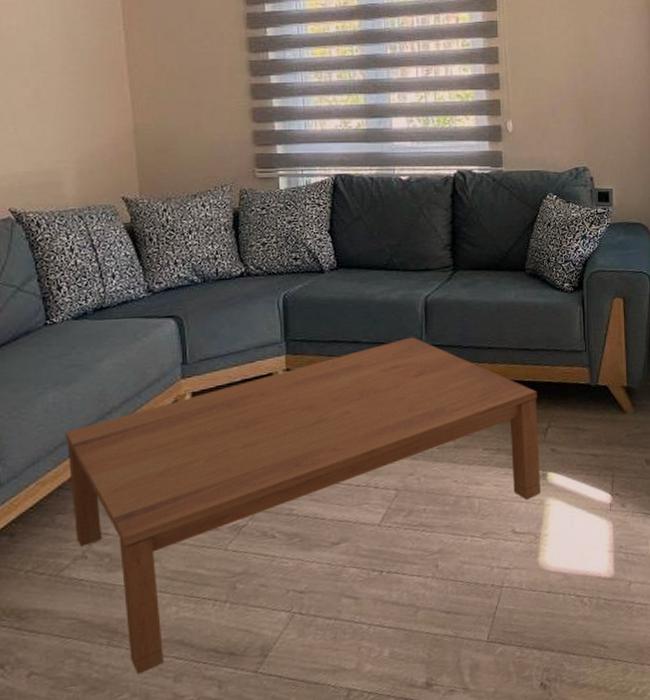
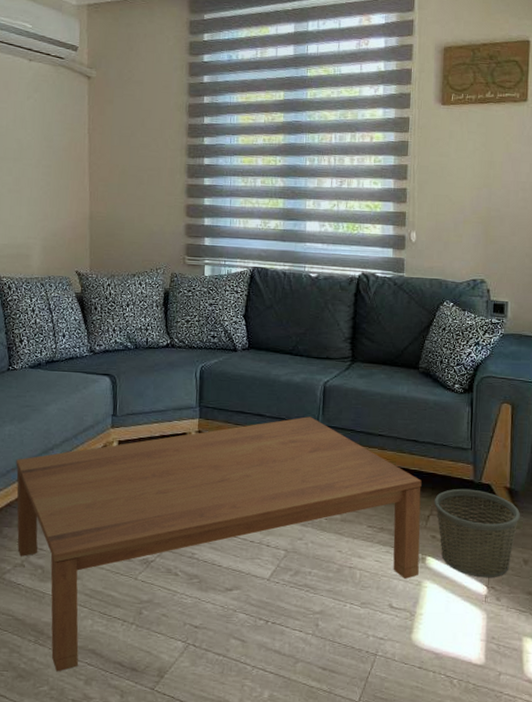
basket: none [551,393,640,486] -> present [434,488,521,578]

